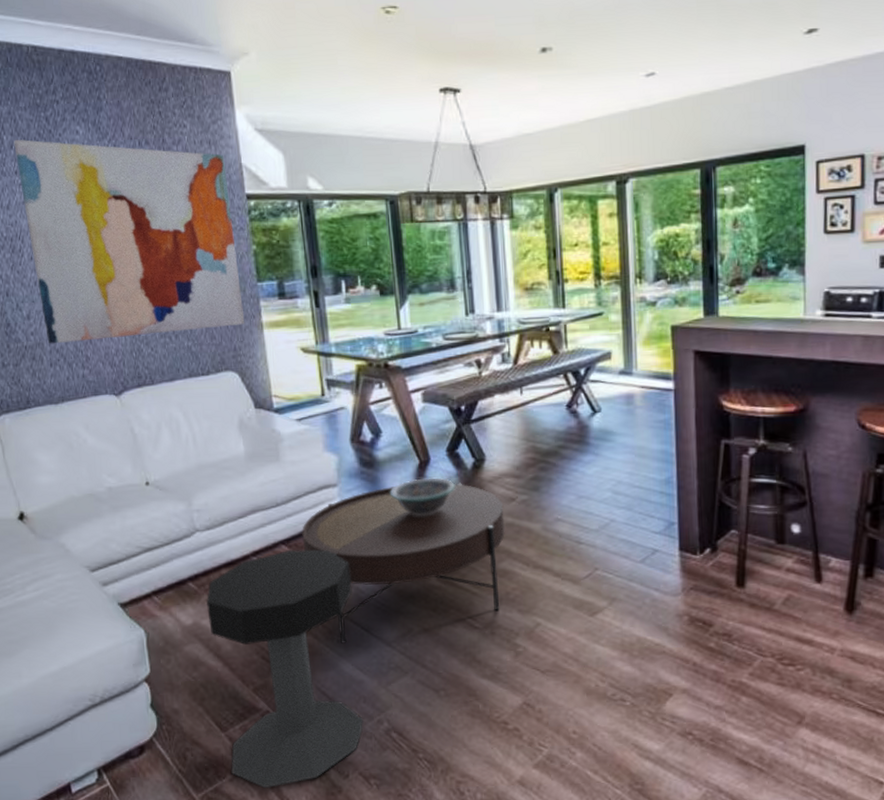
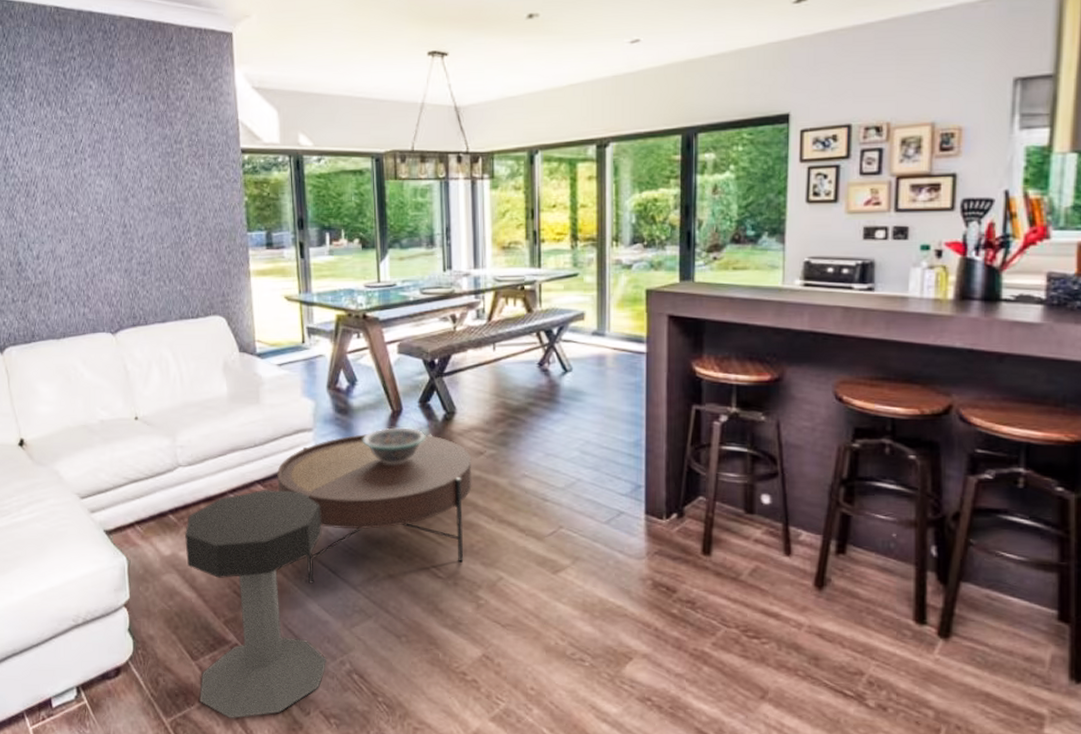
wall art: present [14,139,245,344] -> none [34,92,234,283]

